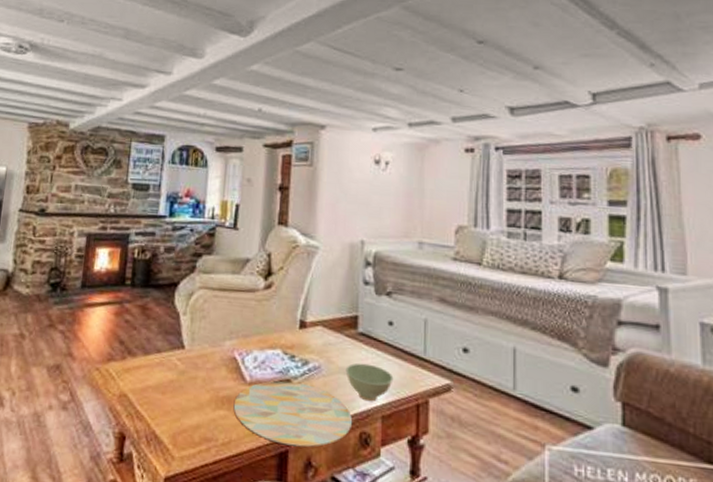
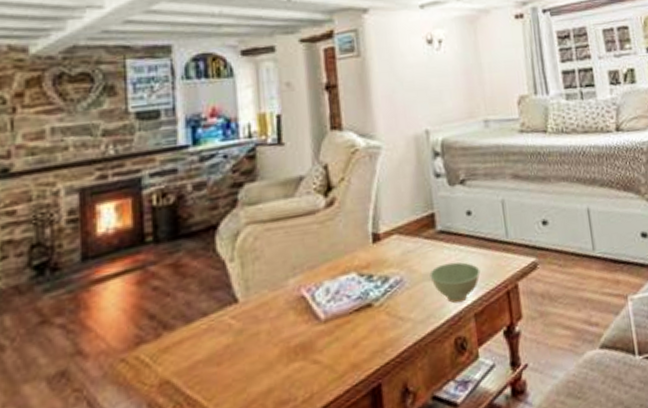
decorative tray: present [233,380,353,448] -> none [309,303,446,380]

